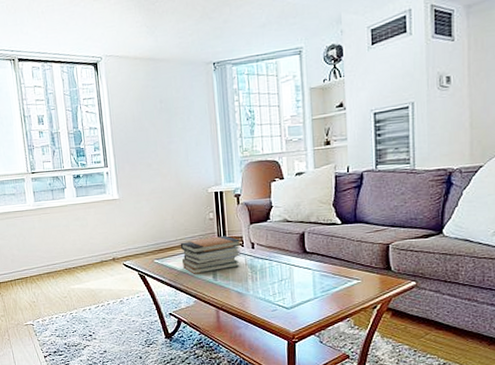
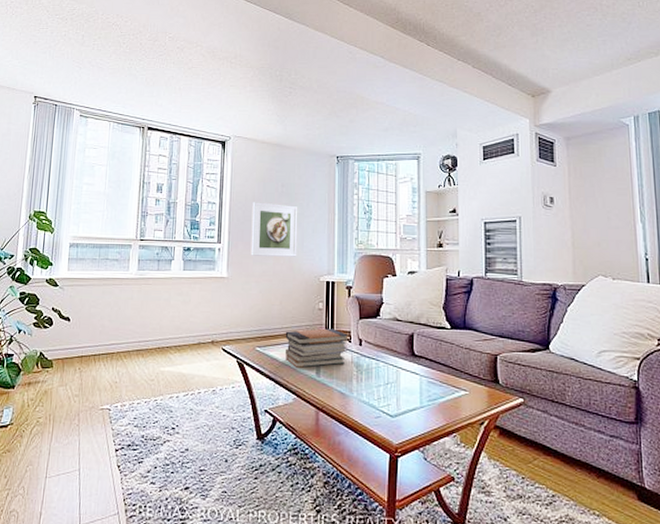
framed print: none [133,120,183,176] -> present [250,202,298,257]

